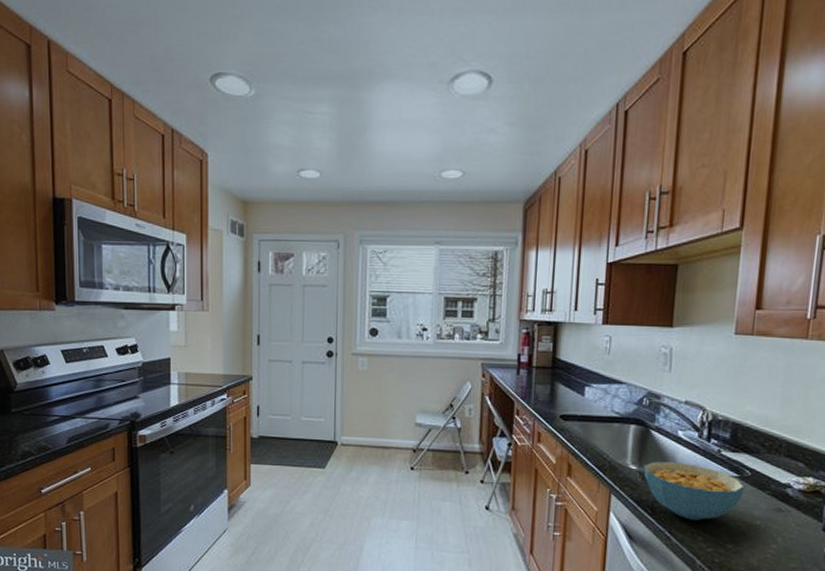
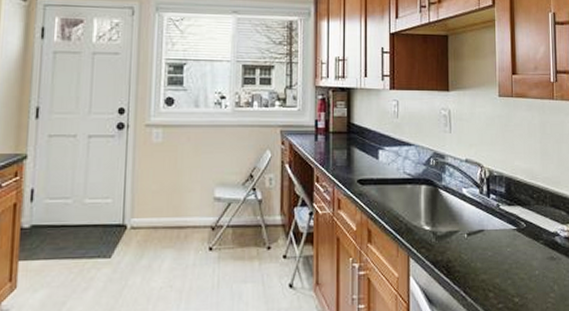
cereal bowl: present [644,461,745,521] -> none [437,219,523,277]

